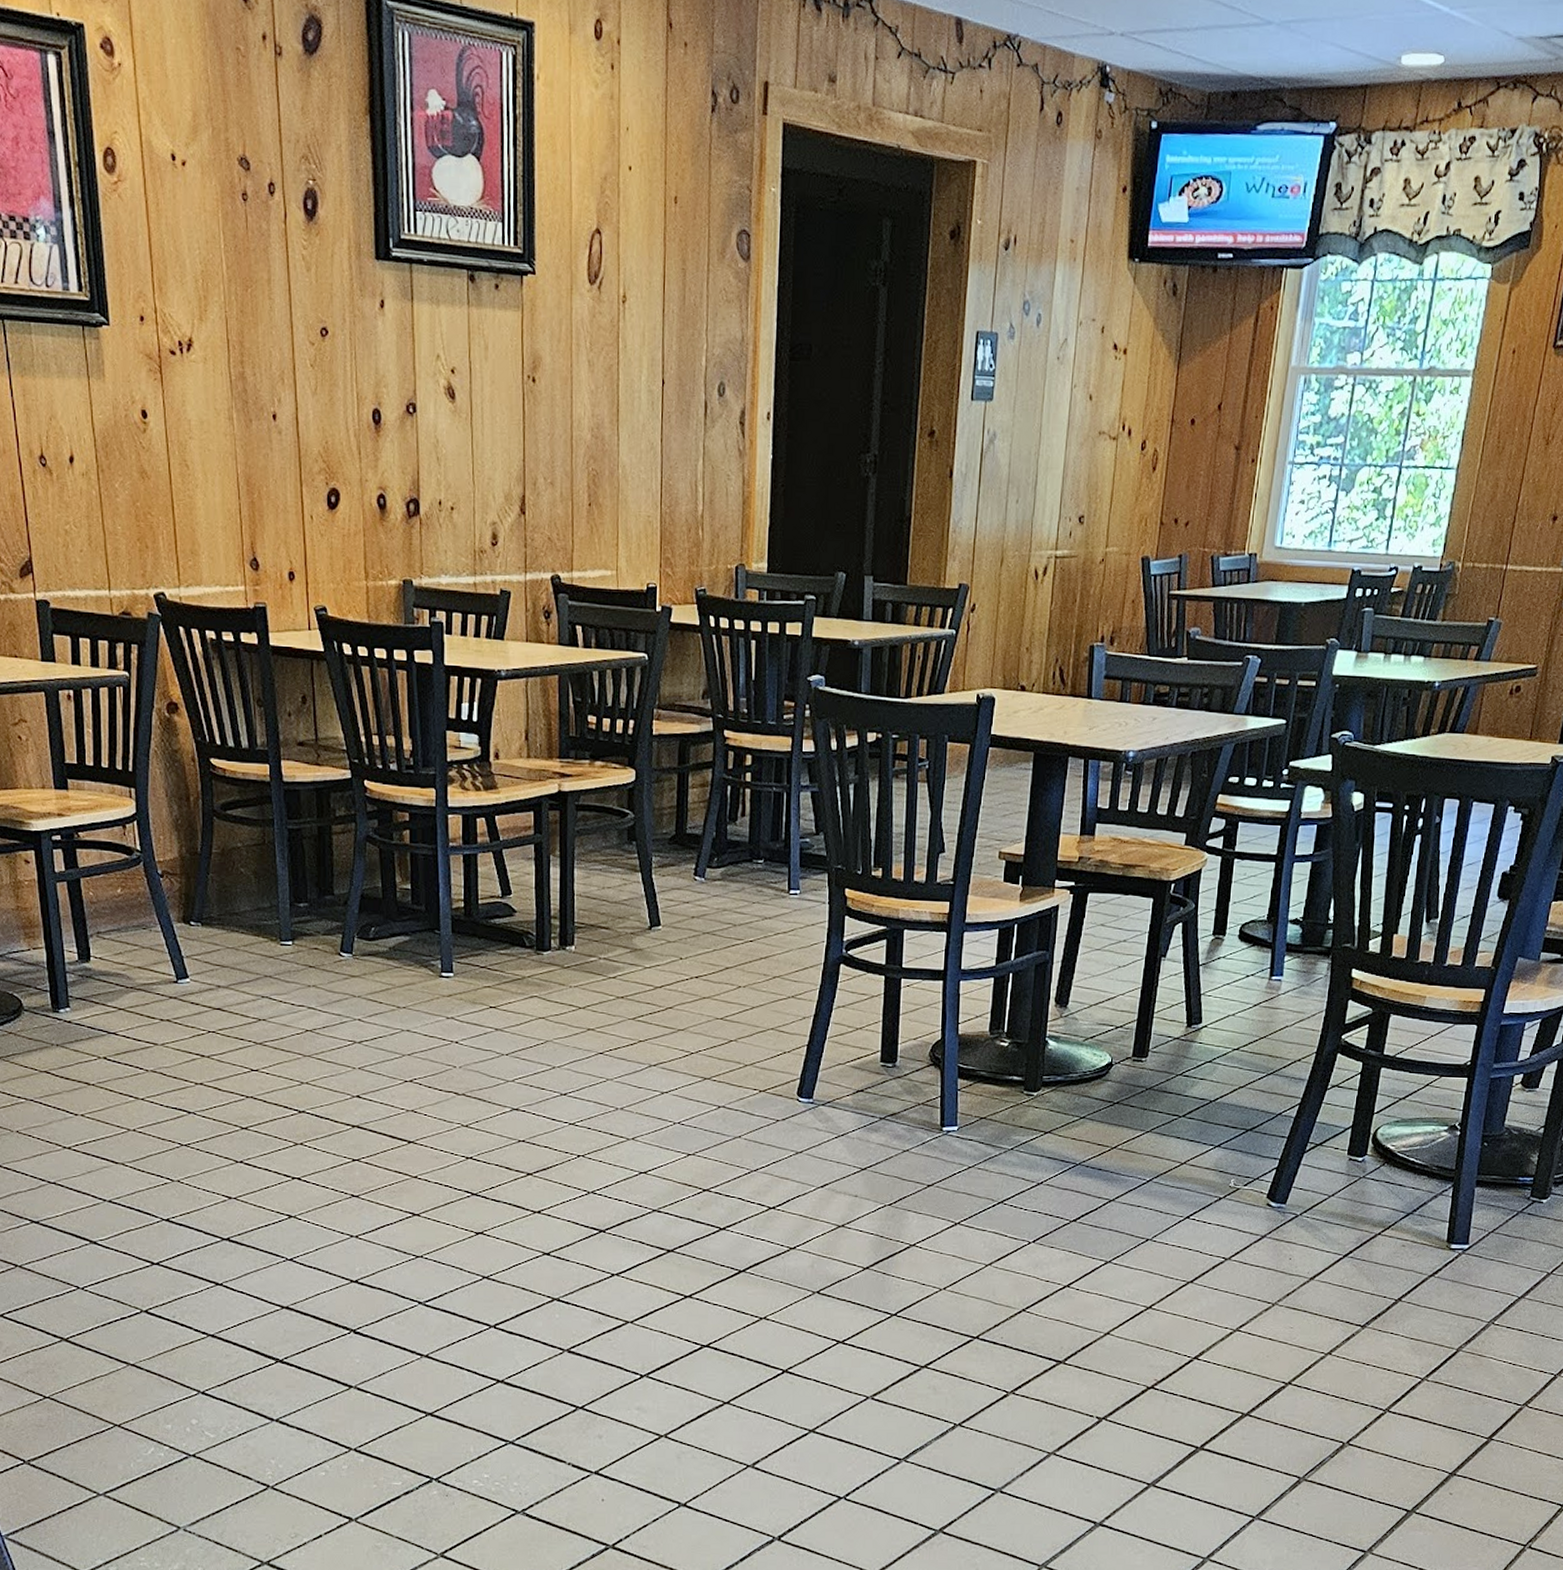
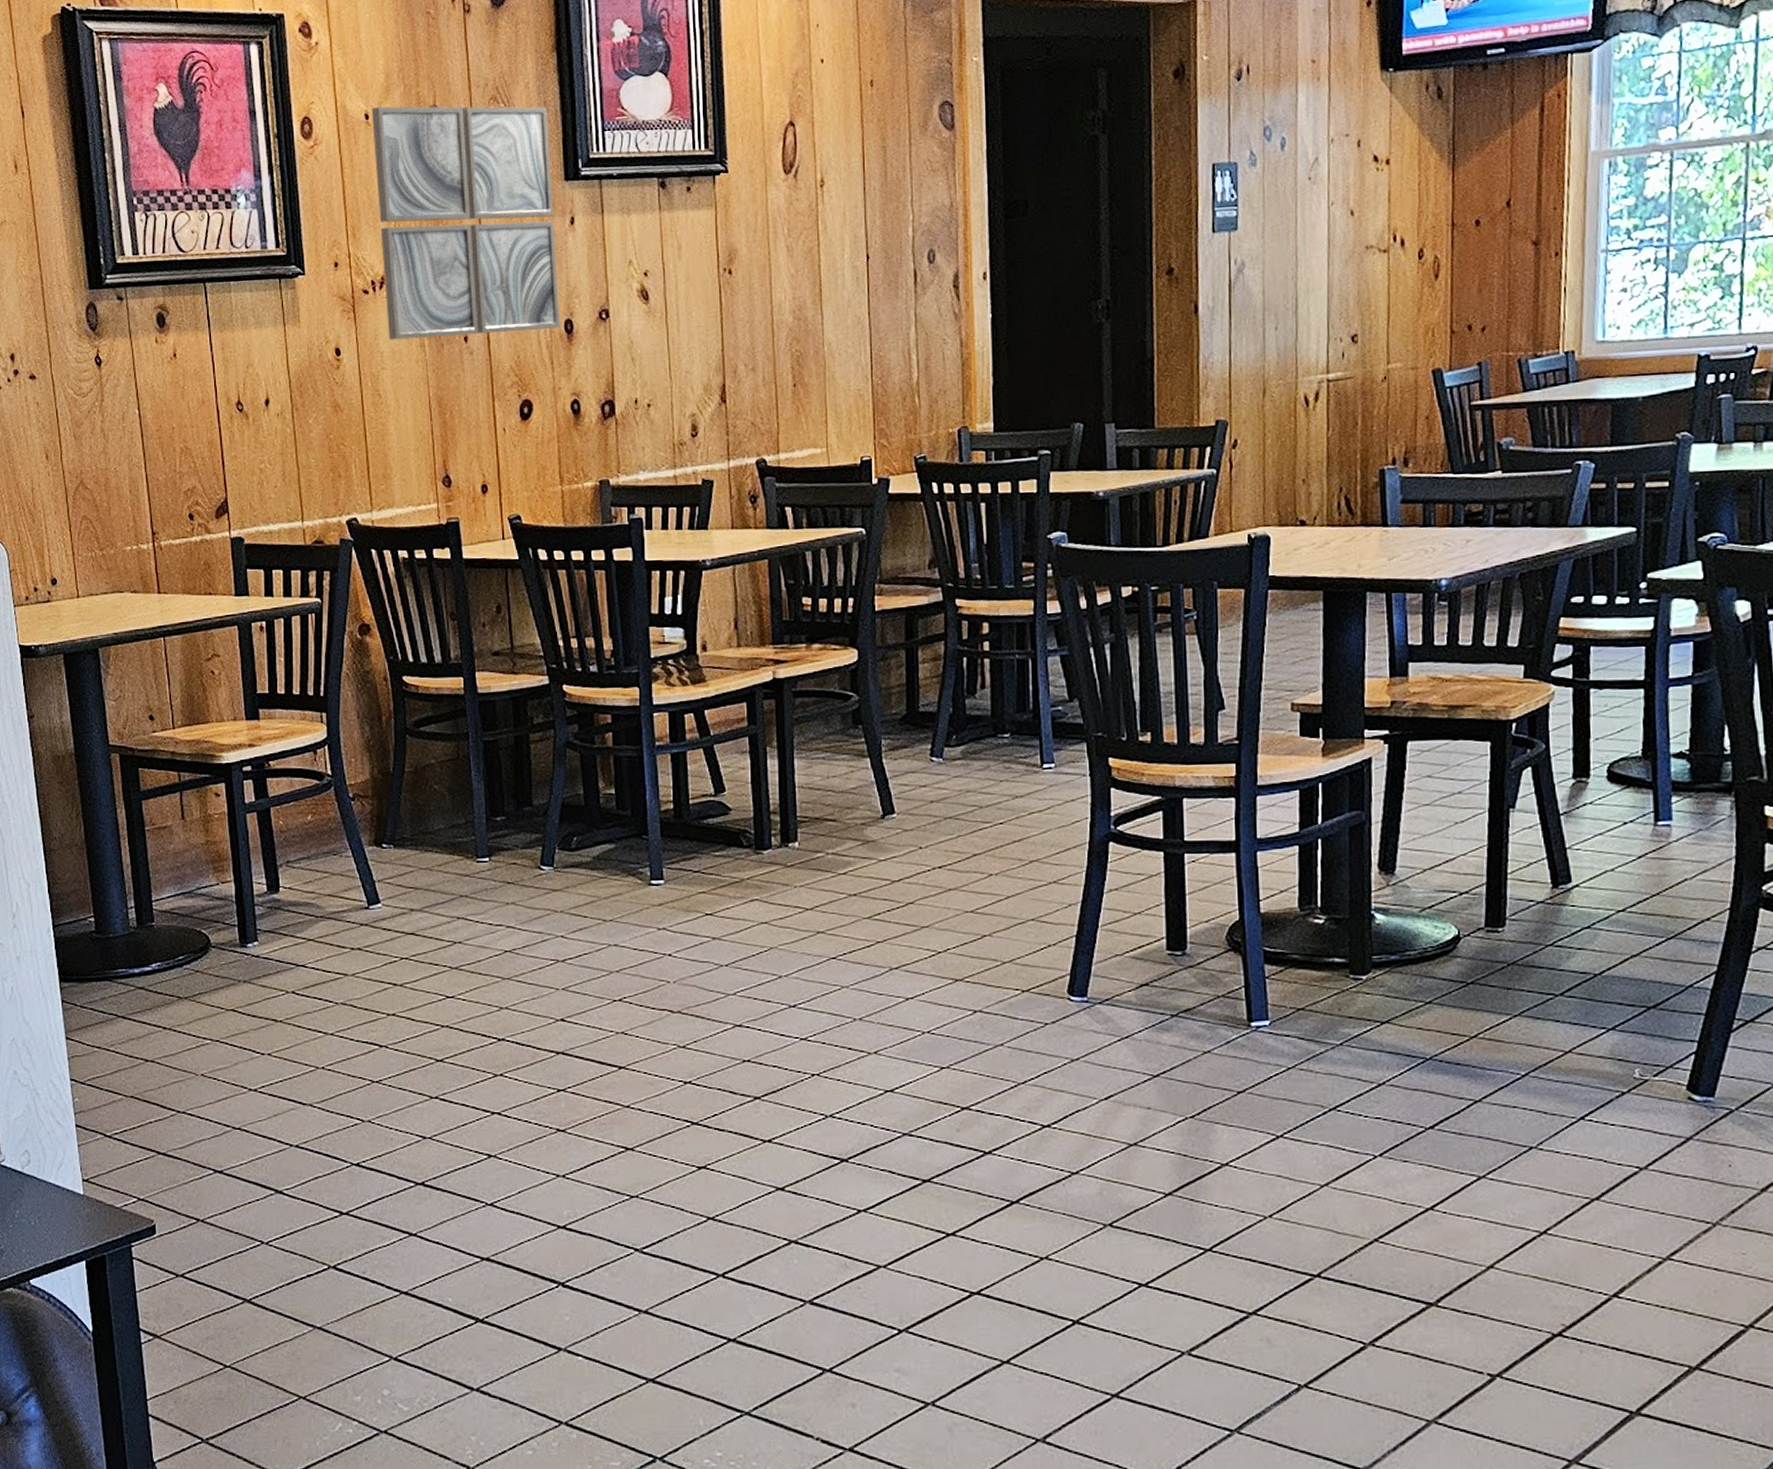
wall art: none [178,148,369,417] -> present [371,106,561,341]

